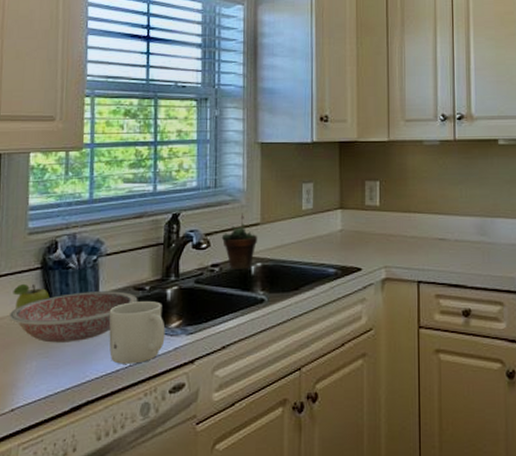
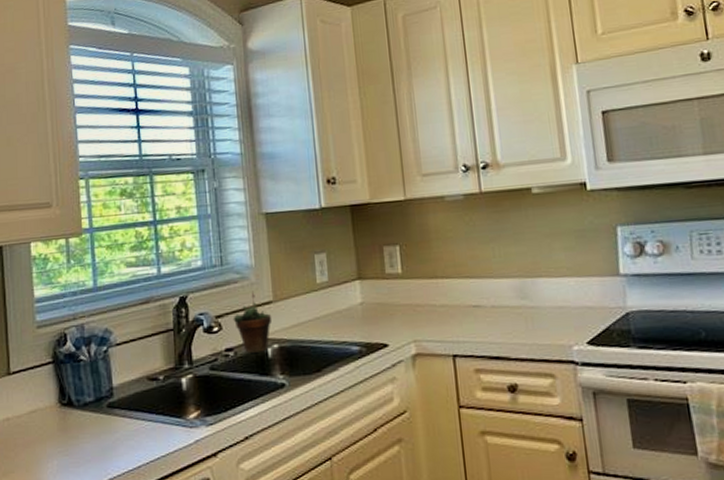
bowl: present [8,291,138,343] -> none [25,382,153,440]
fruit: present [13,283,50,308] -> none [27,379,64,406]
mug: present [108,300,166,364] -> none [124,391,185,460]

